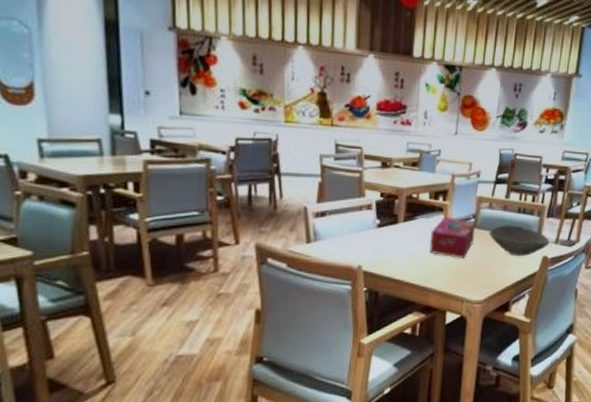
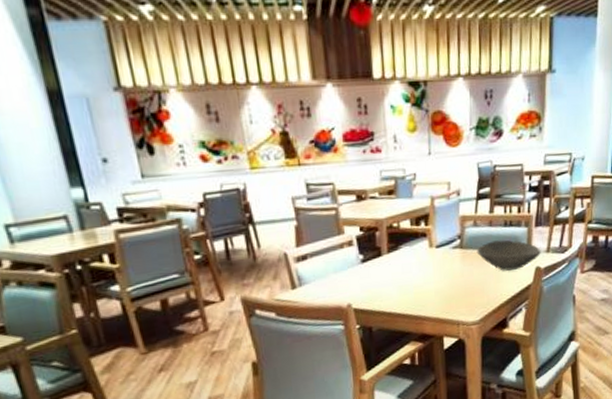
tissue box: present [429,216,476,258] -> none [417,241,463,282]

